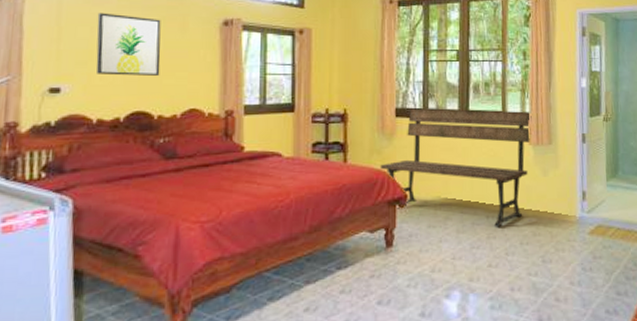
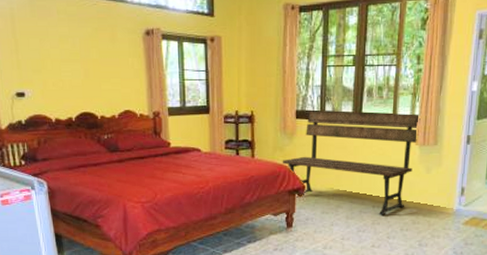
wall art: present [96,12,161,76] -> none [43,25,99,82]

